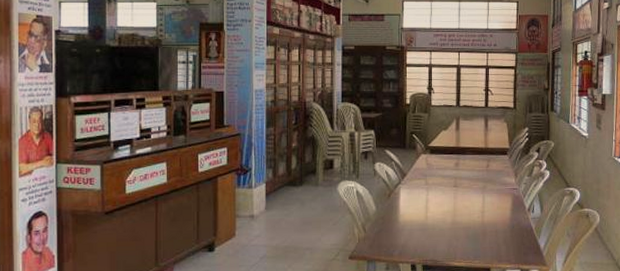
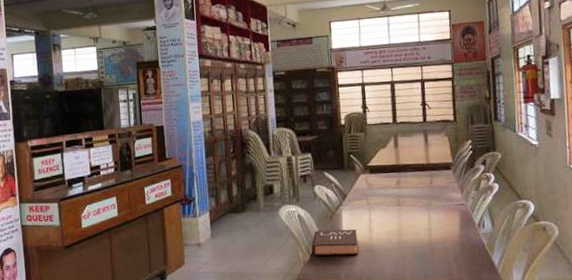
book: none [367,207,414,234] -> present [311,229,359,256]

